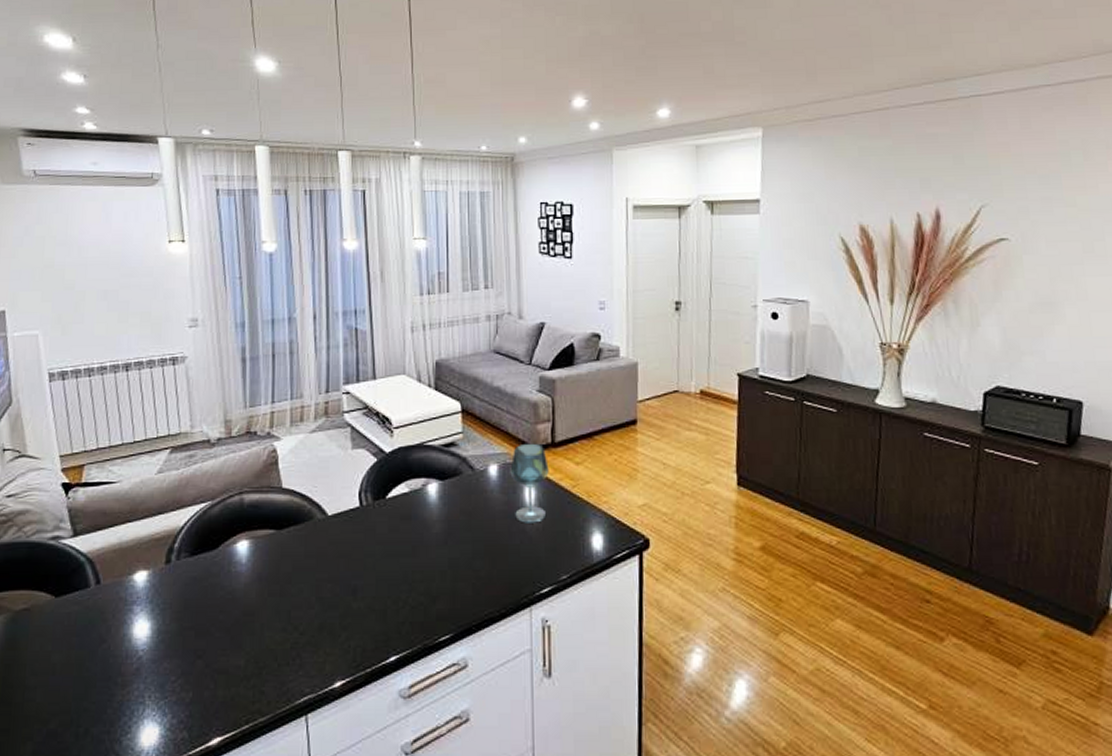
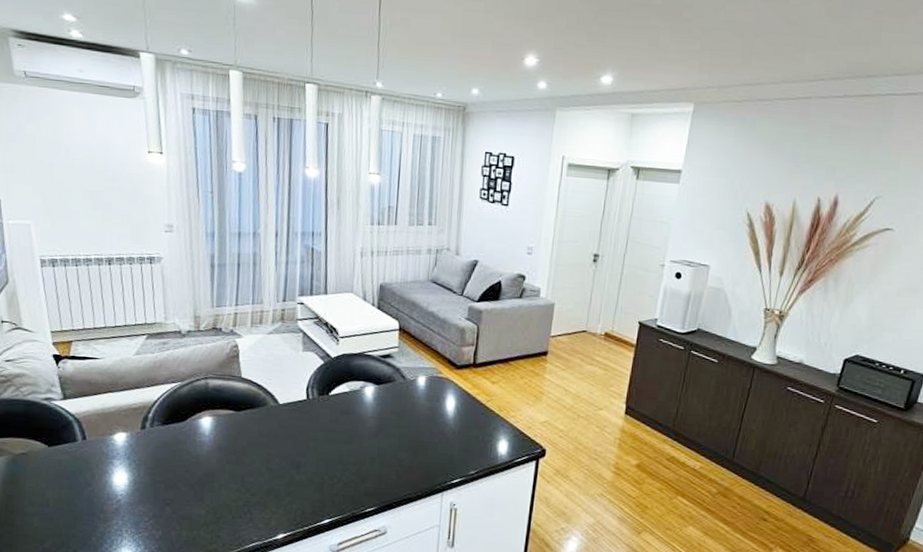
wine glass: present [510,443,549,523] -> none [435,361,469,427]

